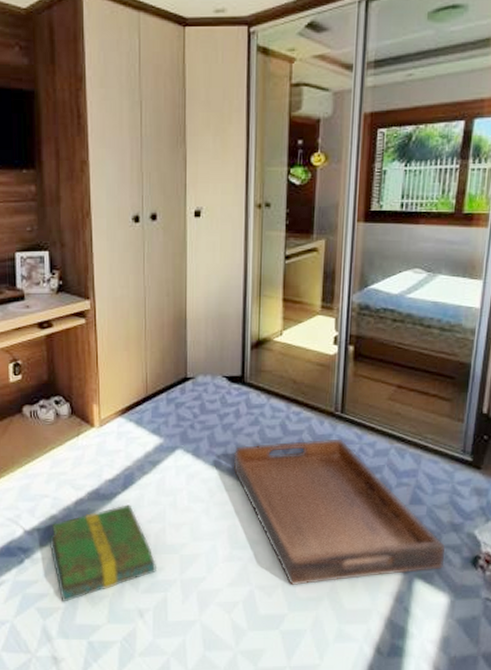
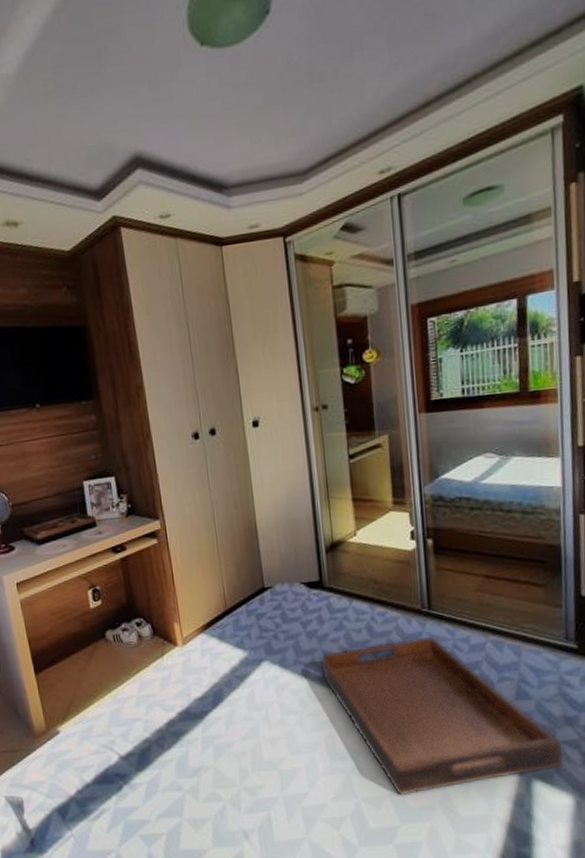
book: present [48,504,158,602] -> none [144,722,258,828]

